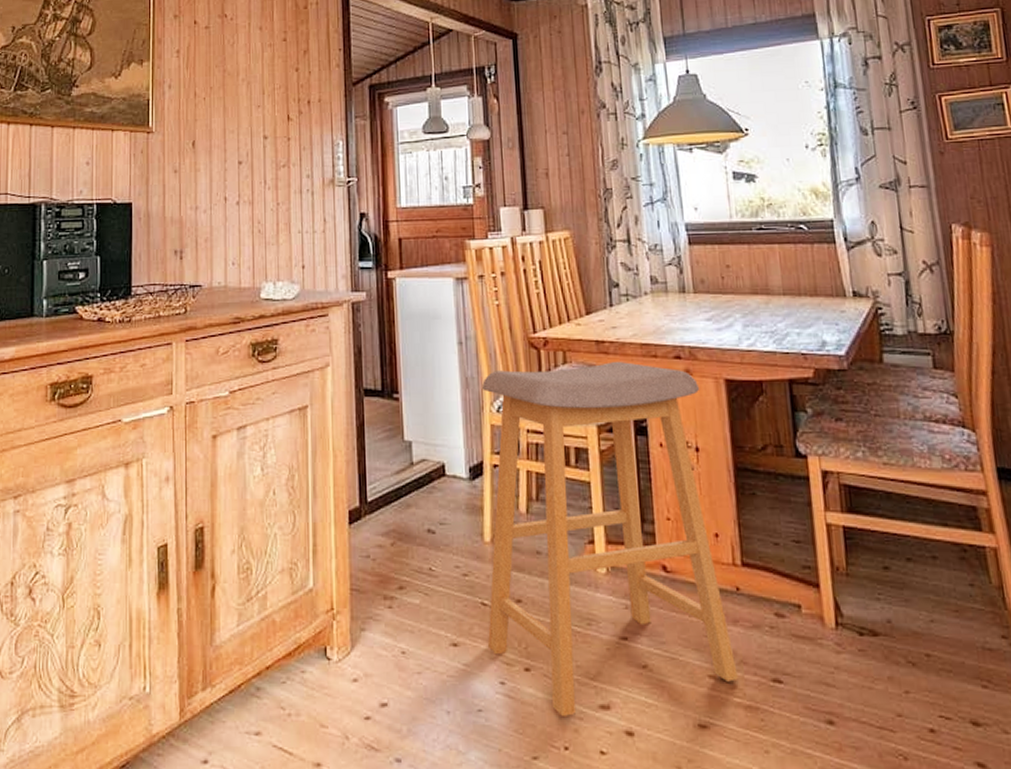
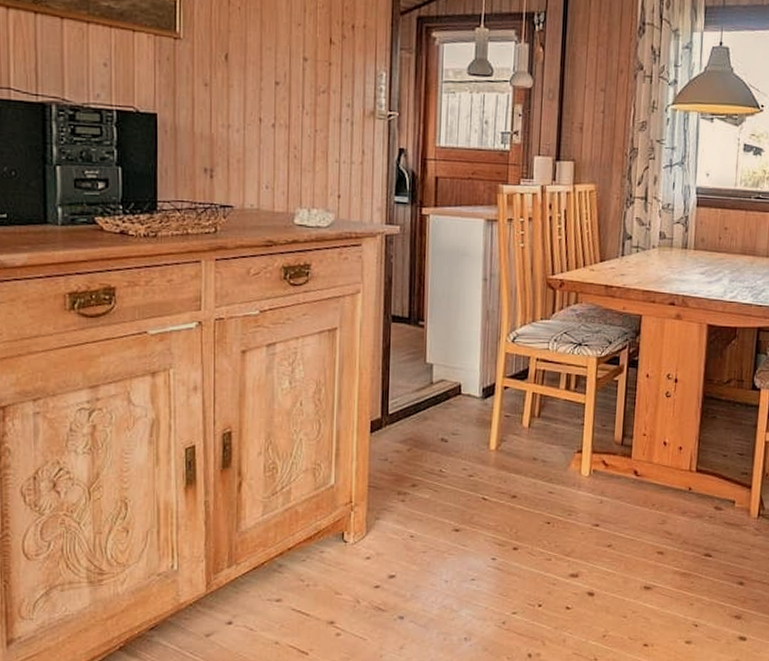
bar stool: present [481,361,738,716] -> none [484,304,686,582]

